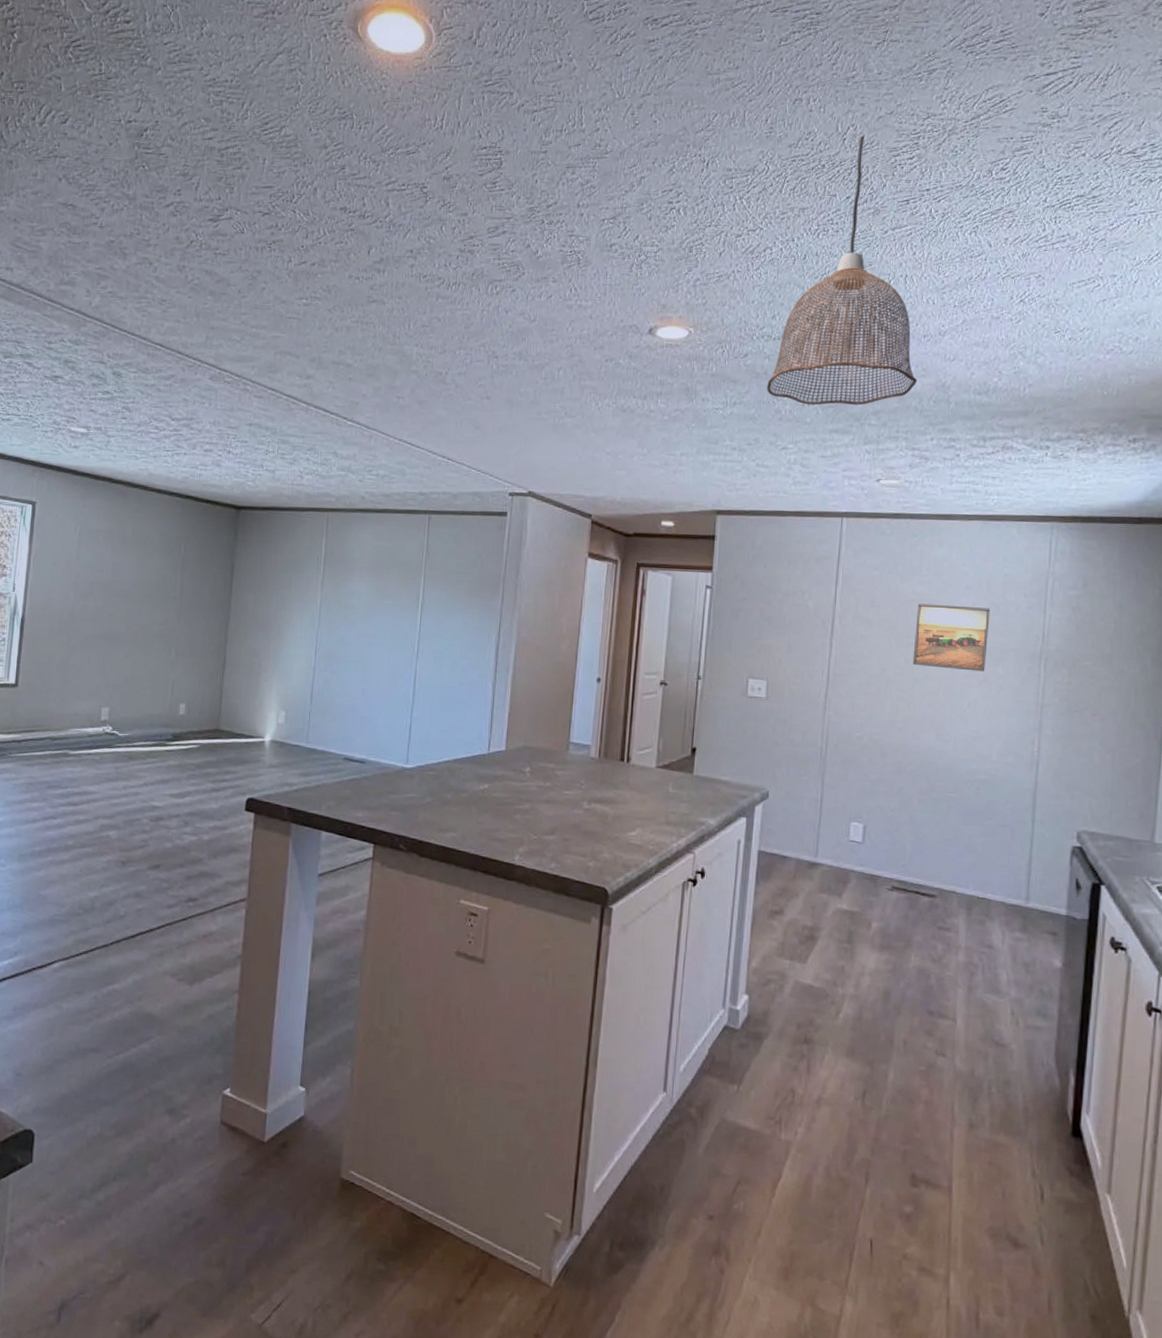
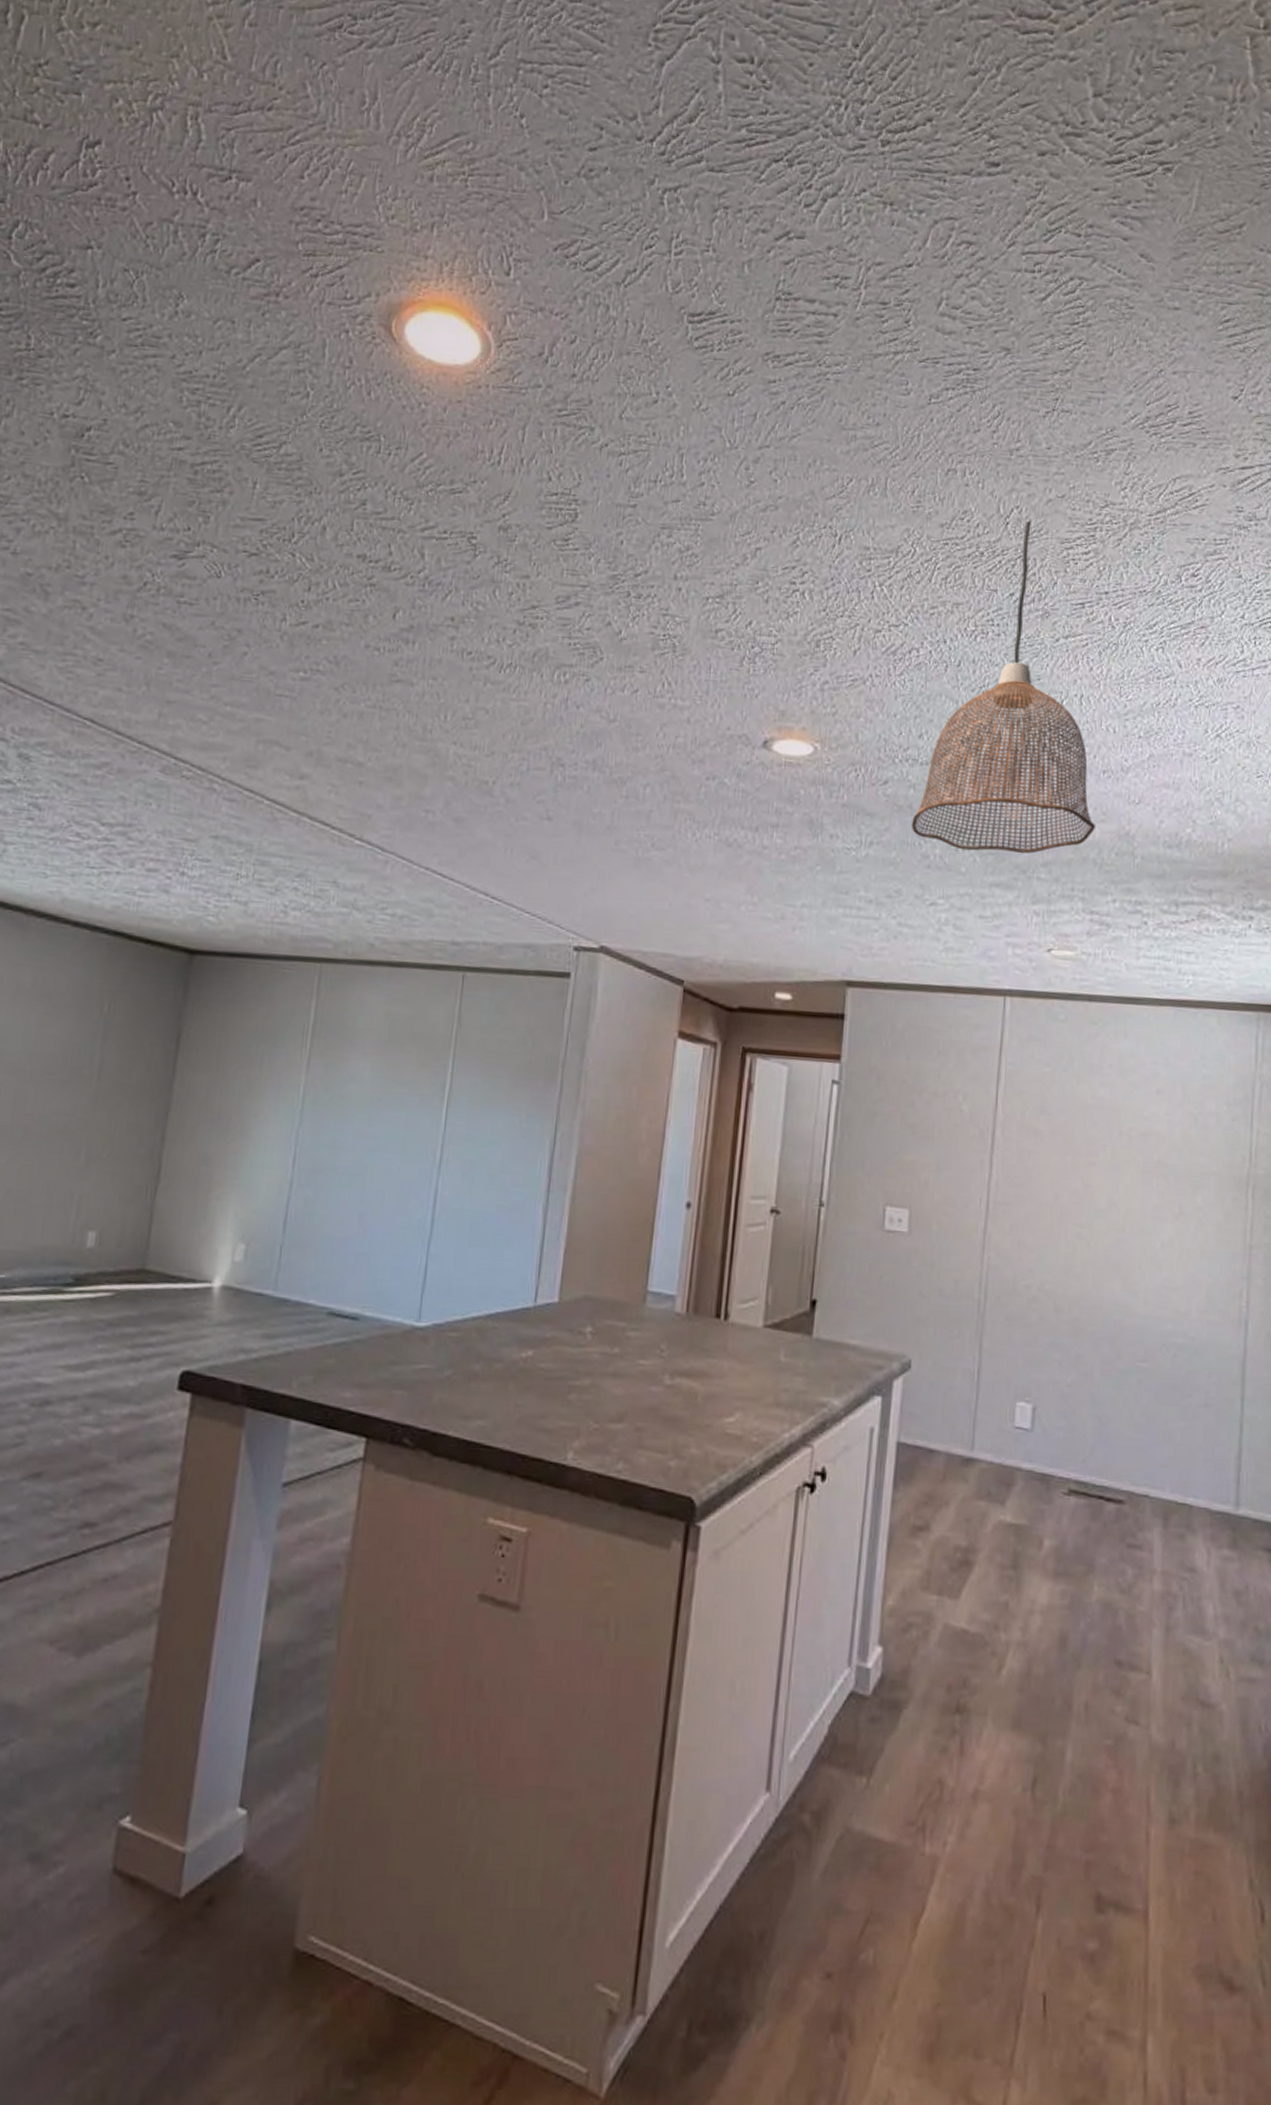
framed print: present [912,603,991,672] -> none [1092,1111,1187,1202]

